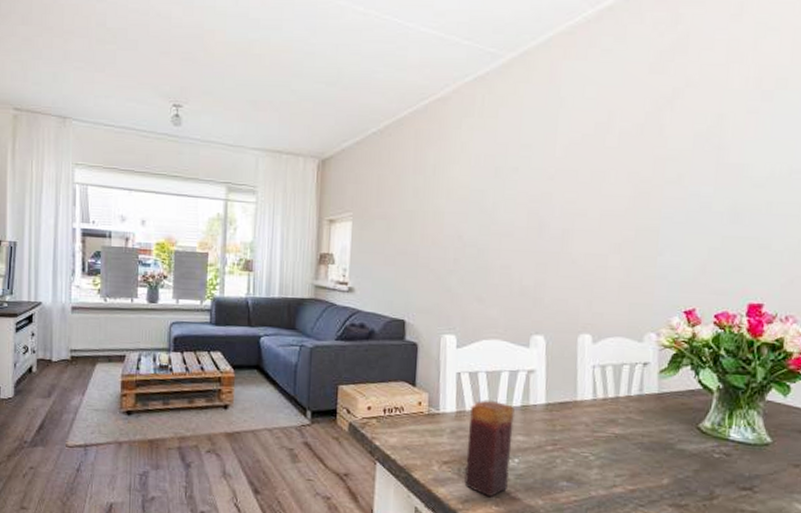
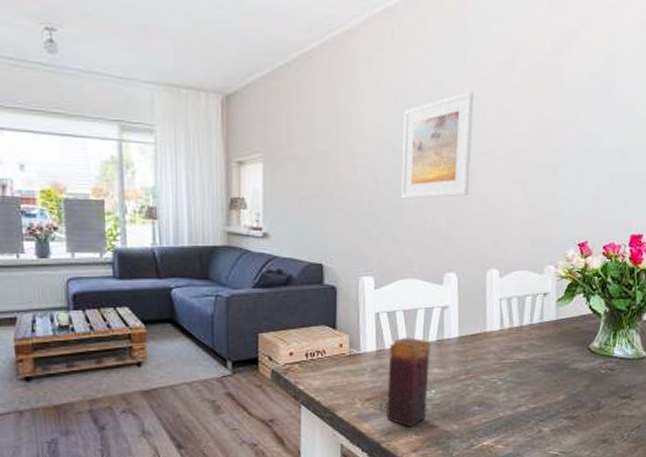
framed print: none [487,152,566,259] -> present [401,91,474,199]

